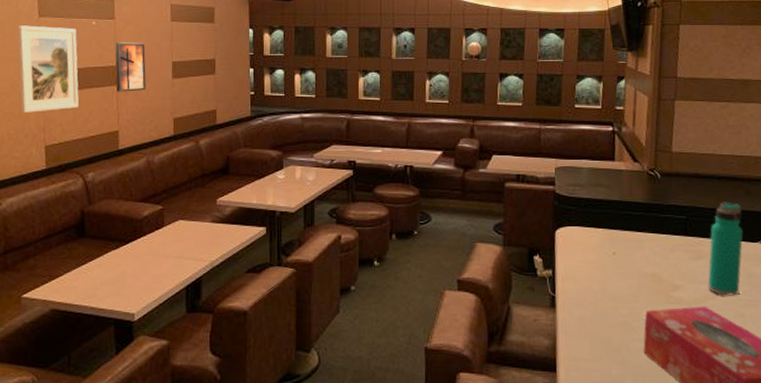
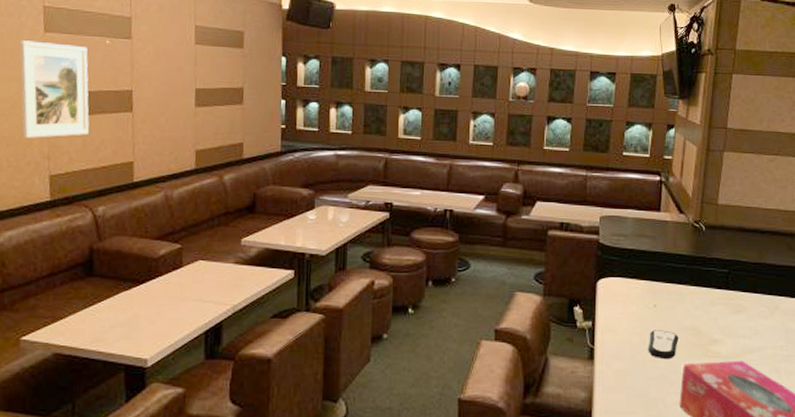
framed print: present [115,42,147,92] -> none [131,64,166,120]
remote control: none [609,277,639,306] -> present [648,330,678,360]
water bottle: present [707,201,743,296] -> none [746,256,783,351]

